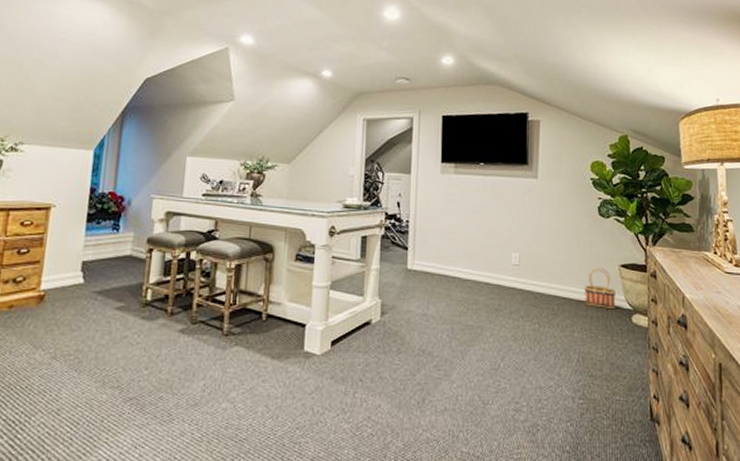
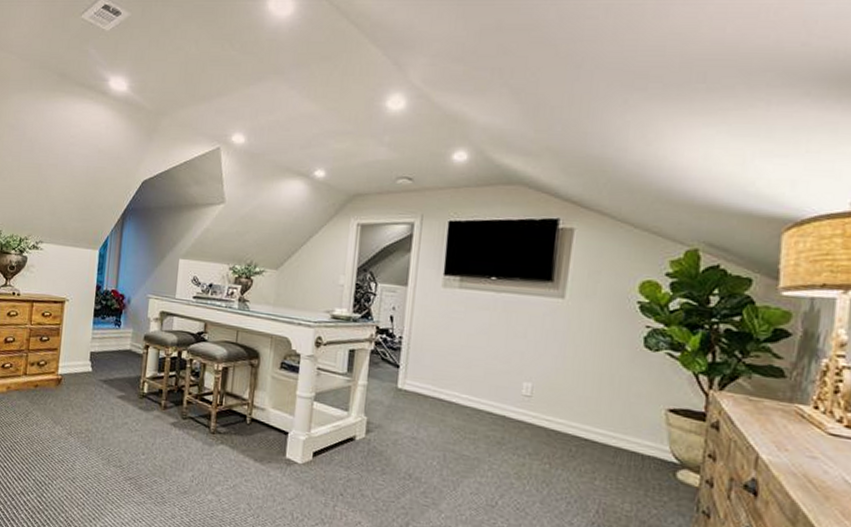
basket: present [584,267,616,308] -> none [613,409,658,459]

